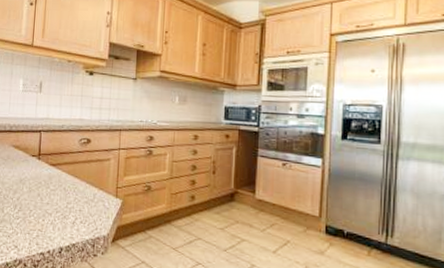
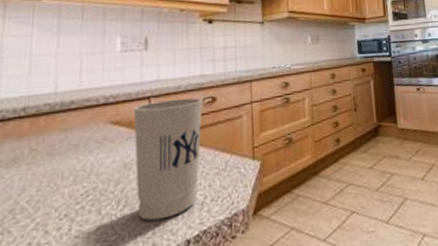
cup: none [28,135,80,227] -> present [133,98,202,221]

